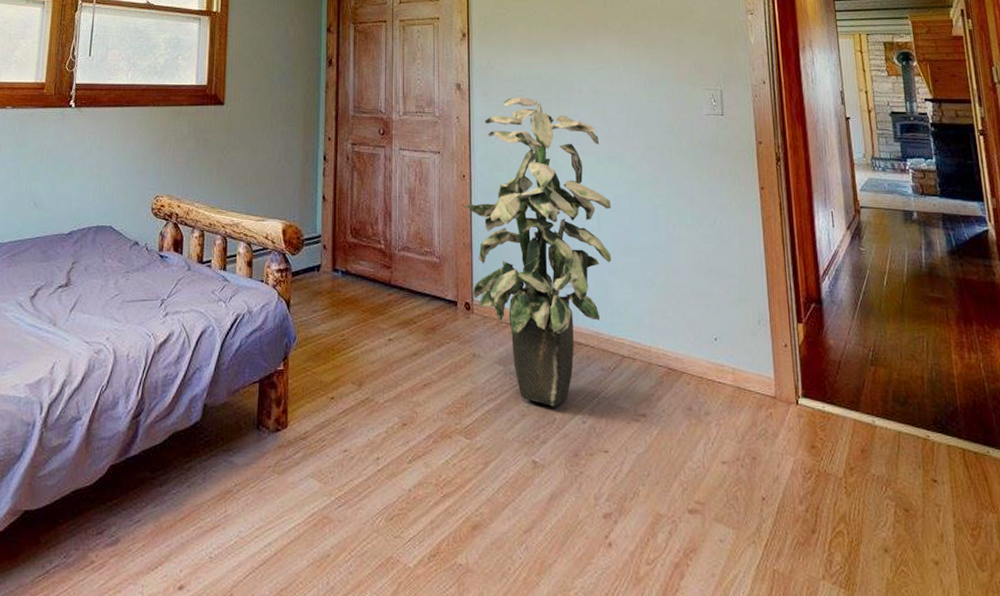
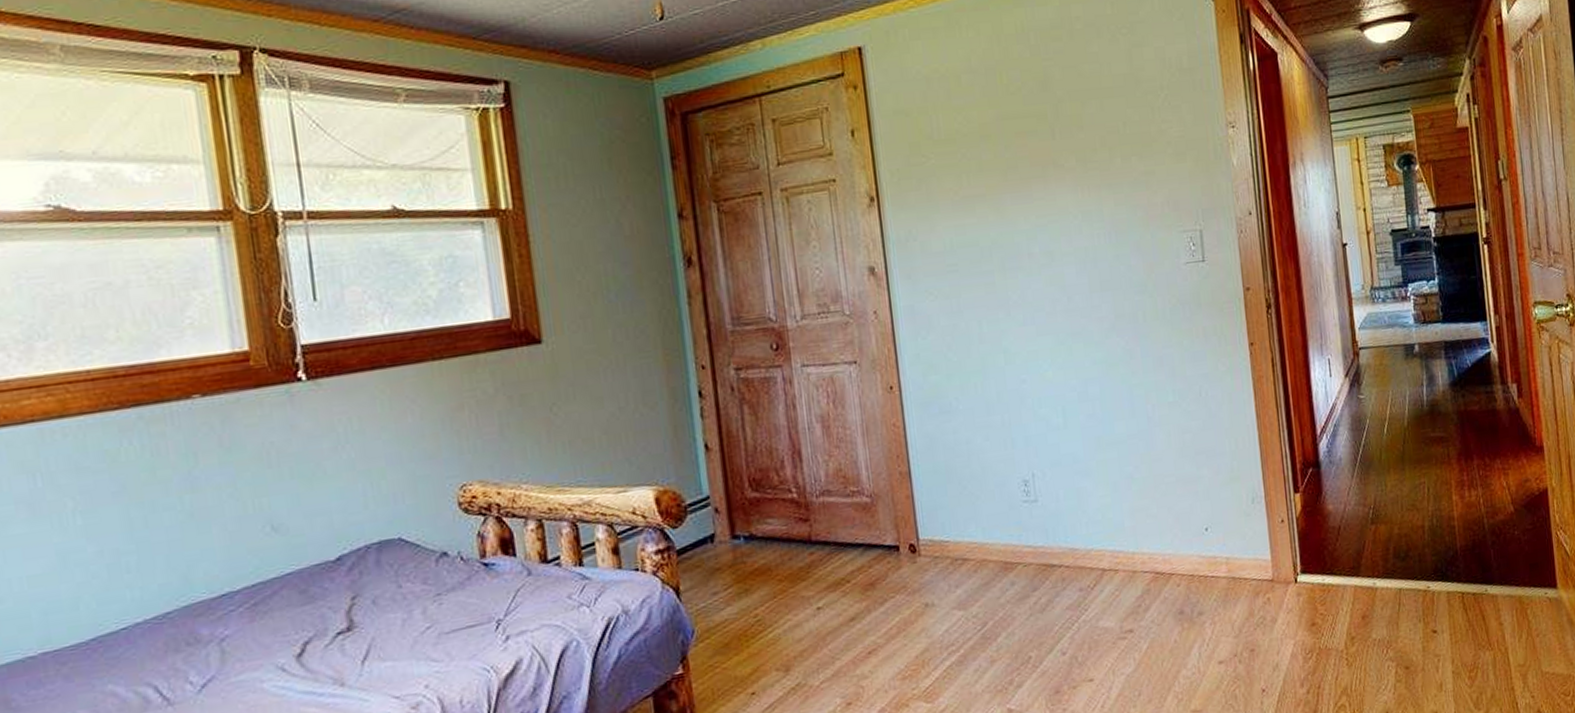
indoor plant: present [464,97,612,407] -> none [896,273,1083,644]

